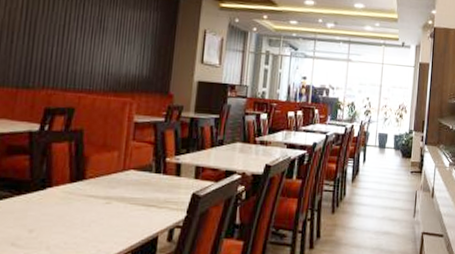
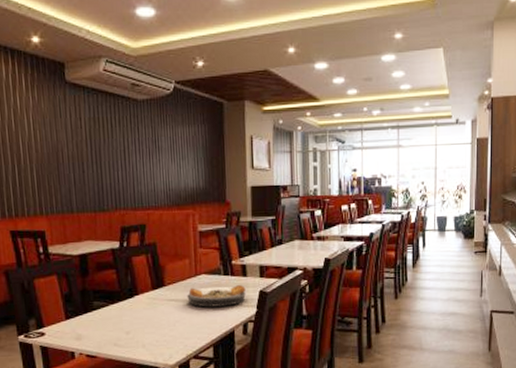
plate: none [109,184,177,208] -> present [187,285,246,307]

